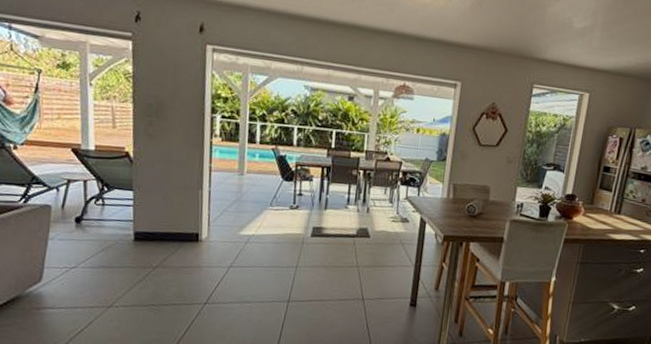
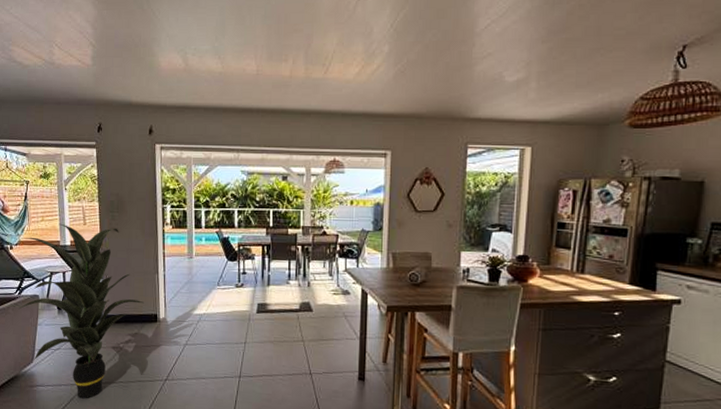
indoor plant: none [23,123,184,323] -> present [19,223,144,399]

